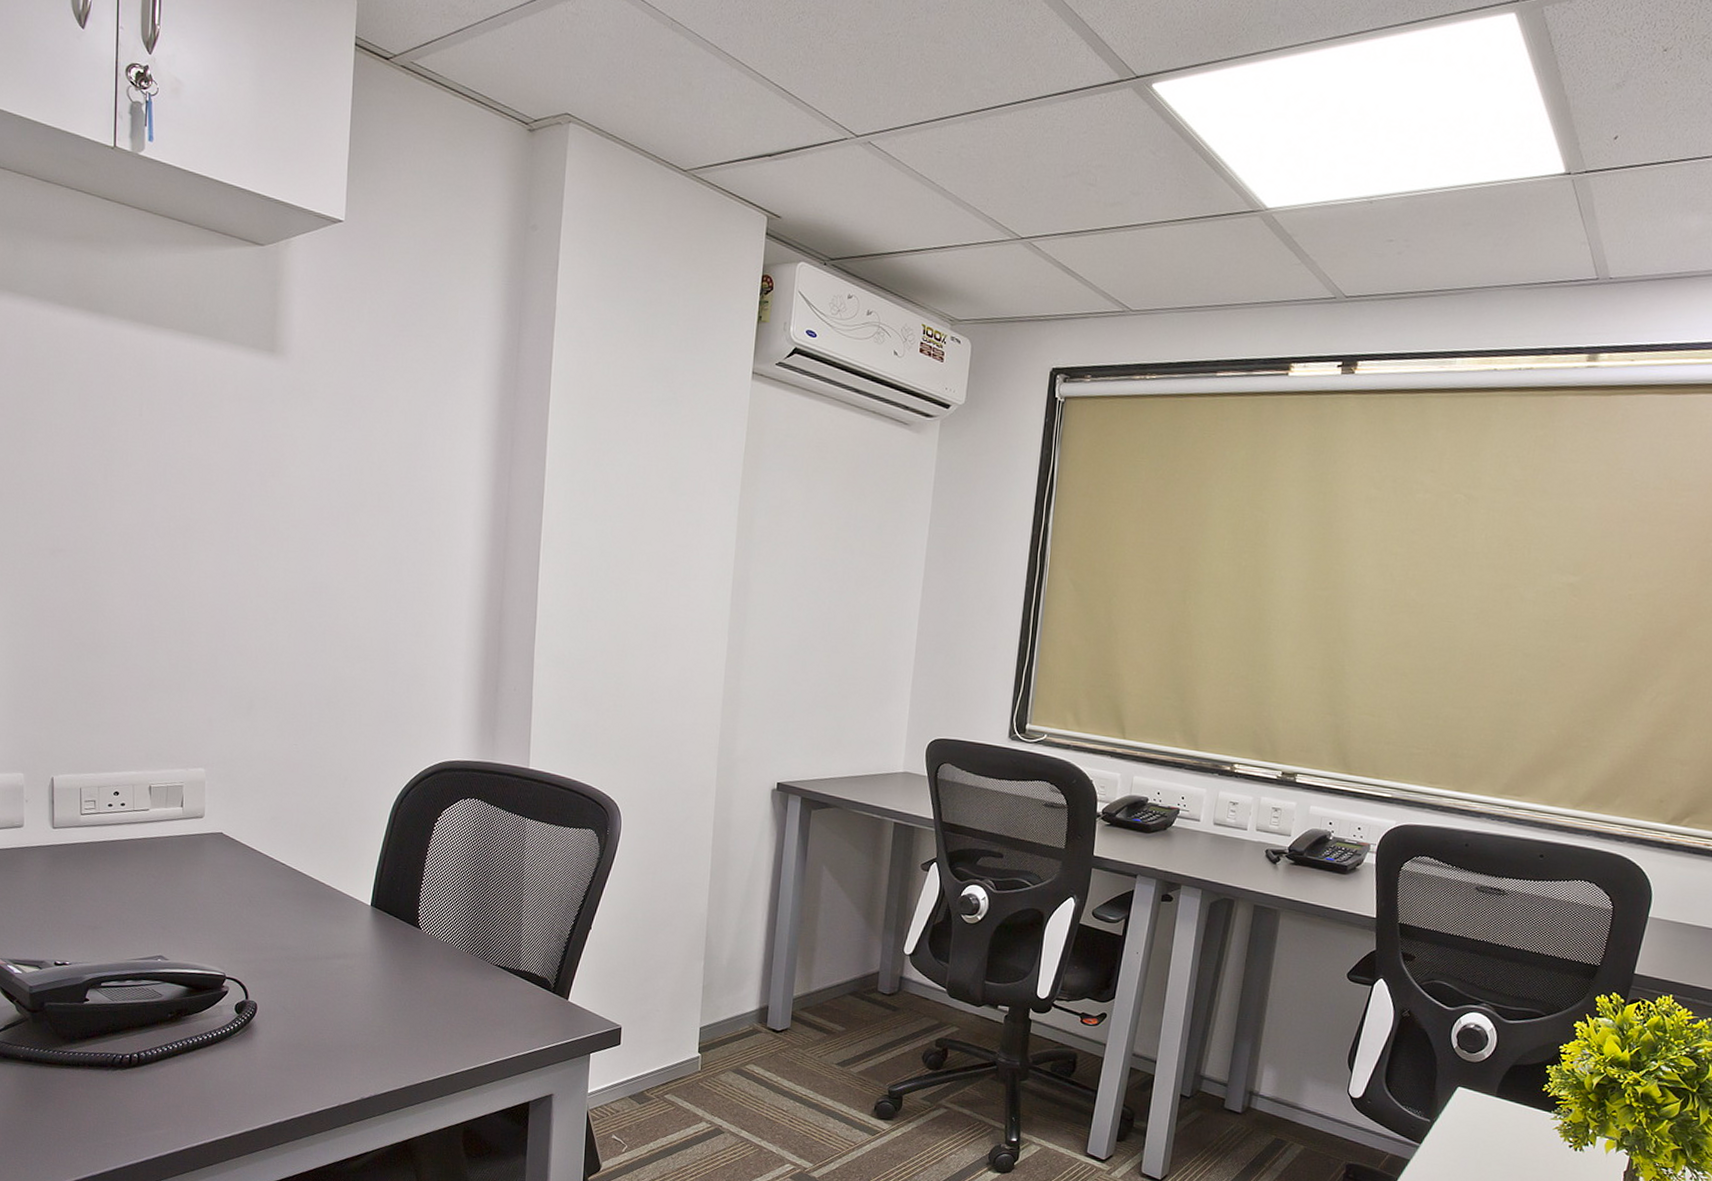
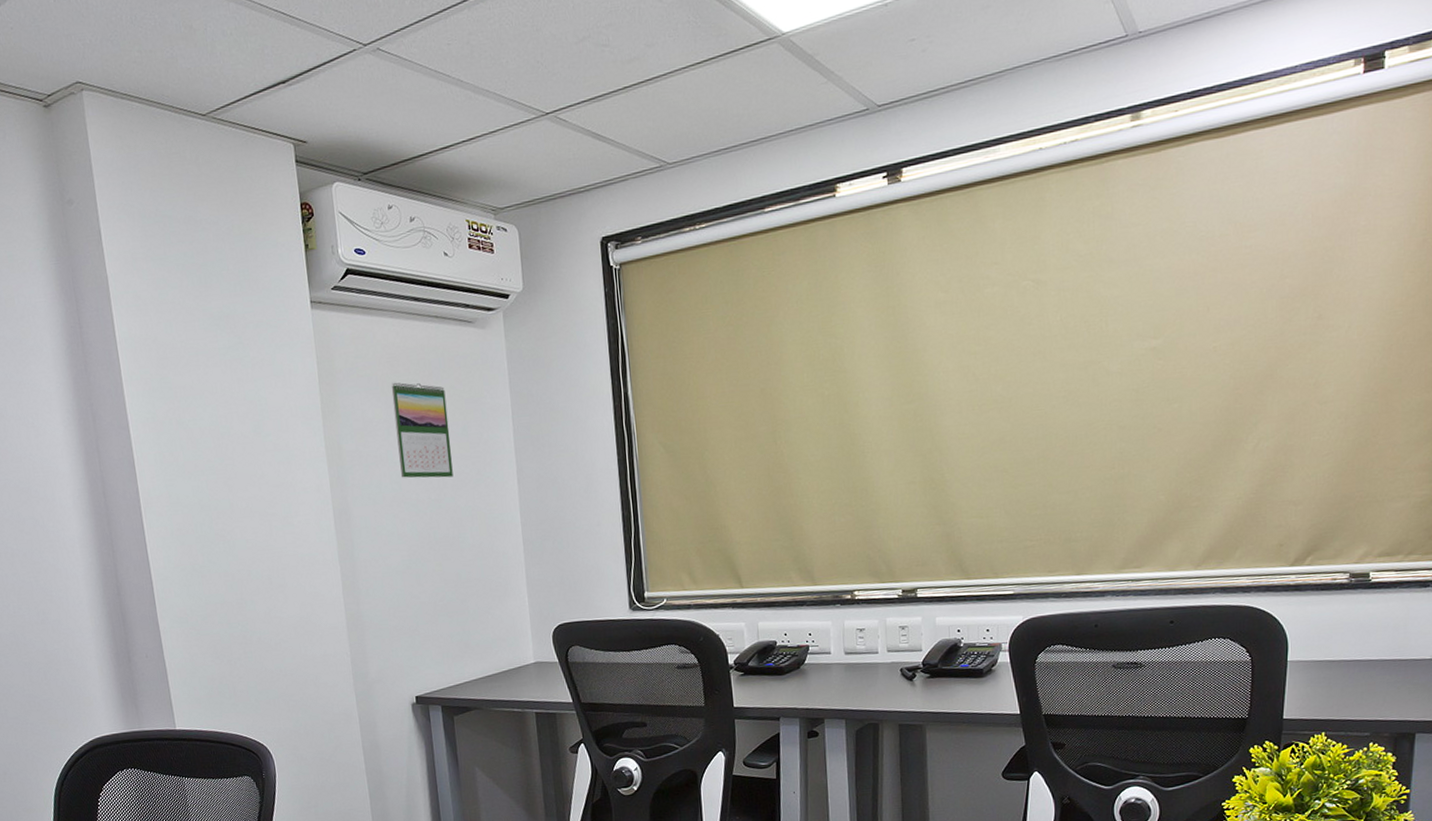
calendar: none [808,467,868,572] -> present [391,382,453,478]

